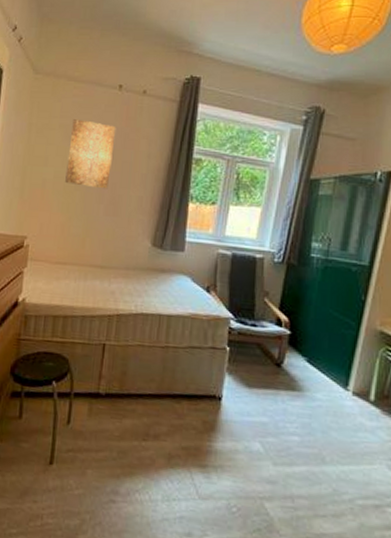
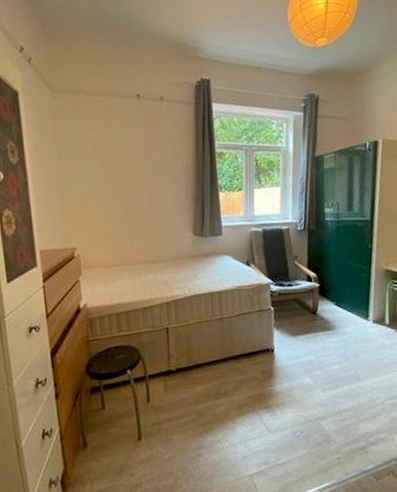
wall art: present [65,119,116,189] -> none [99,131,144,193]

